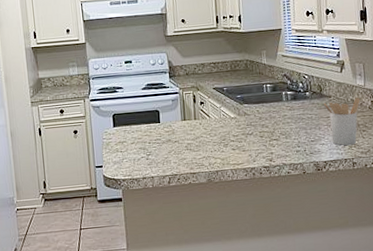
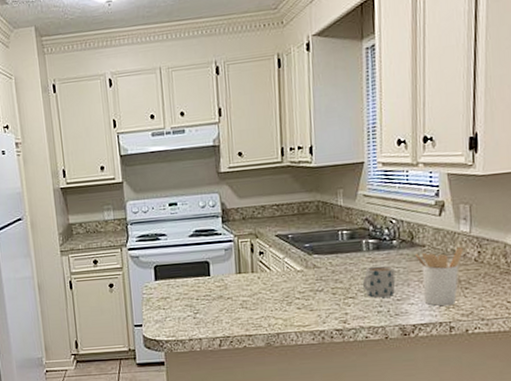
mug: none [283,113,309,140] -> present [362,265,396,298]

